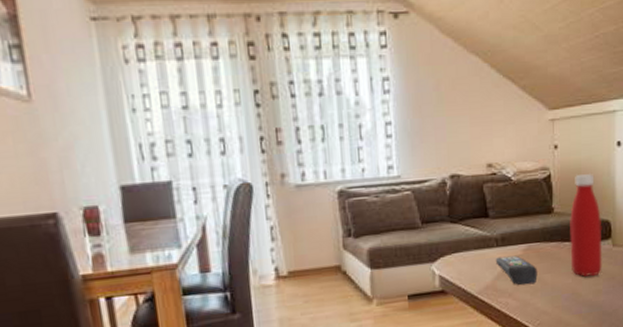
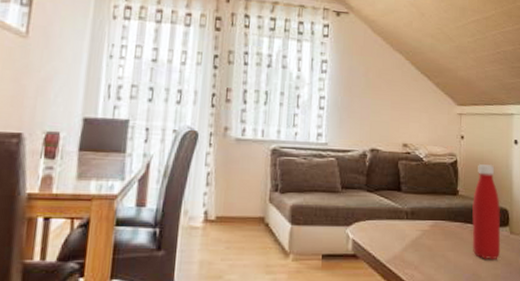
remote control: present [495,255,538,285] -> none [404,229,442,260]

